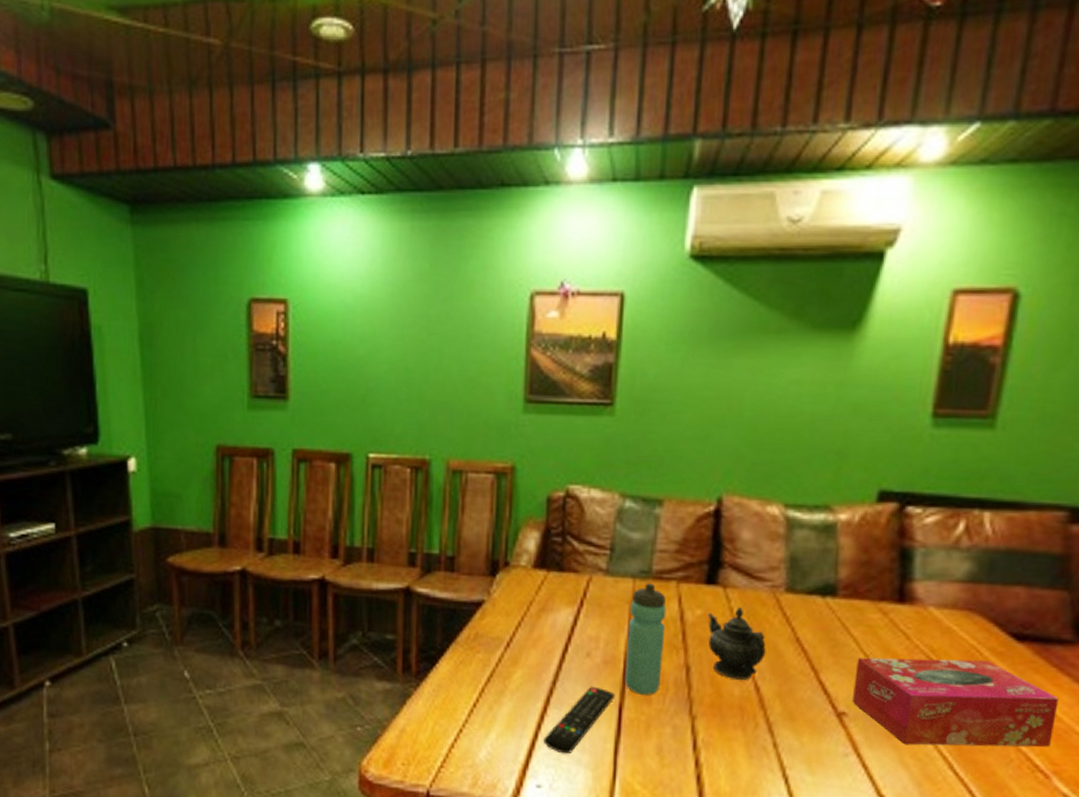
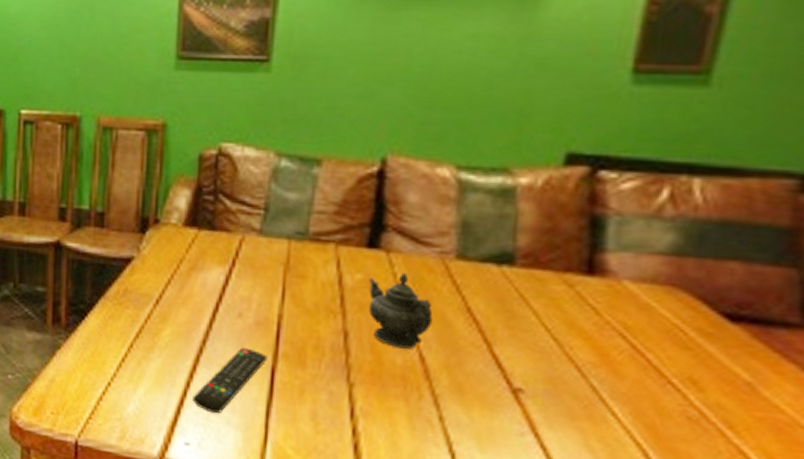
water bottle: present [624,583,667,695] -> none [277,245,324,360]
tissue box: present [851,657,1059,747] -> none [529,332,782,441]

